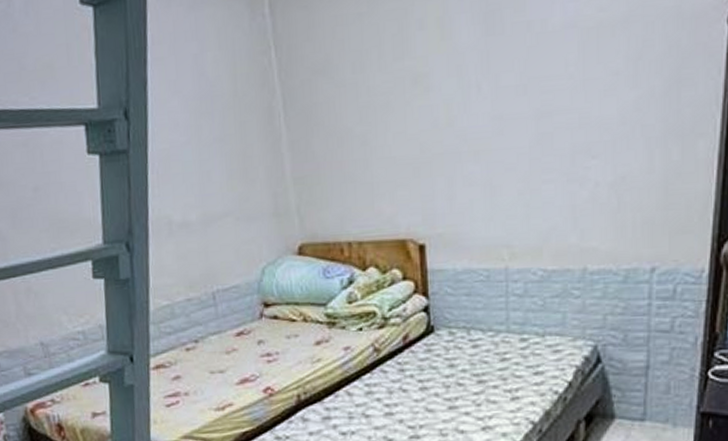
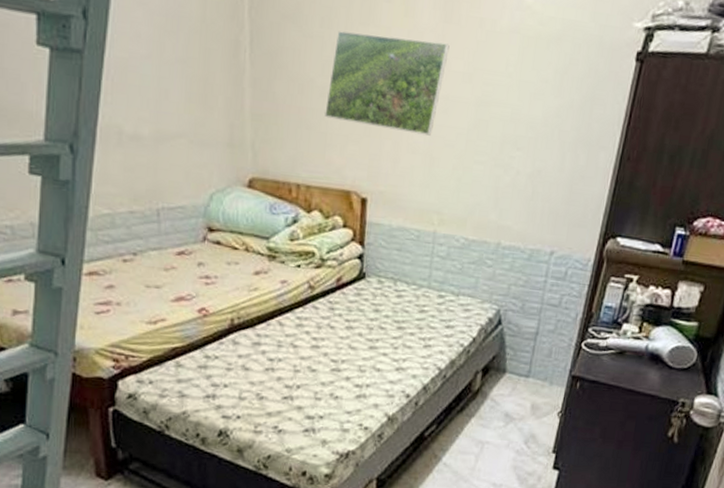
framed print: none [368,58,496,167] -> present [325,31,450,136]

